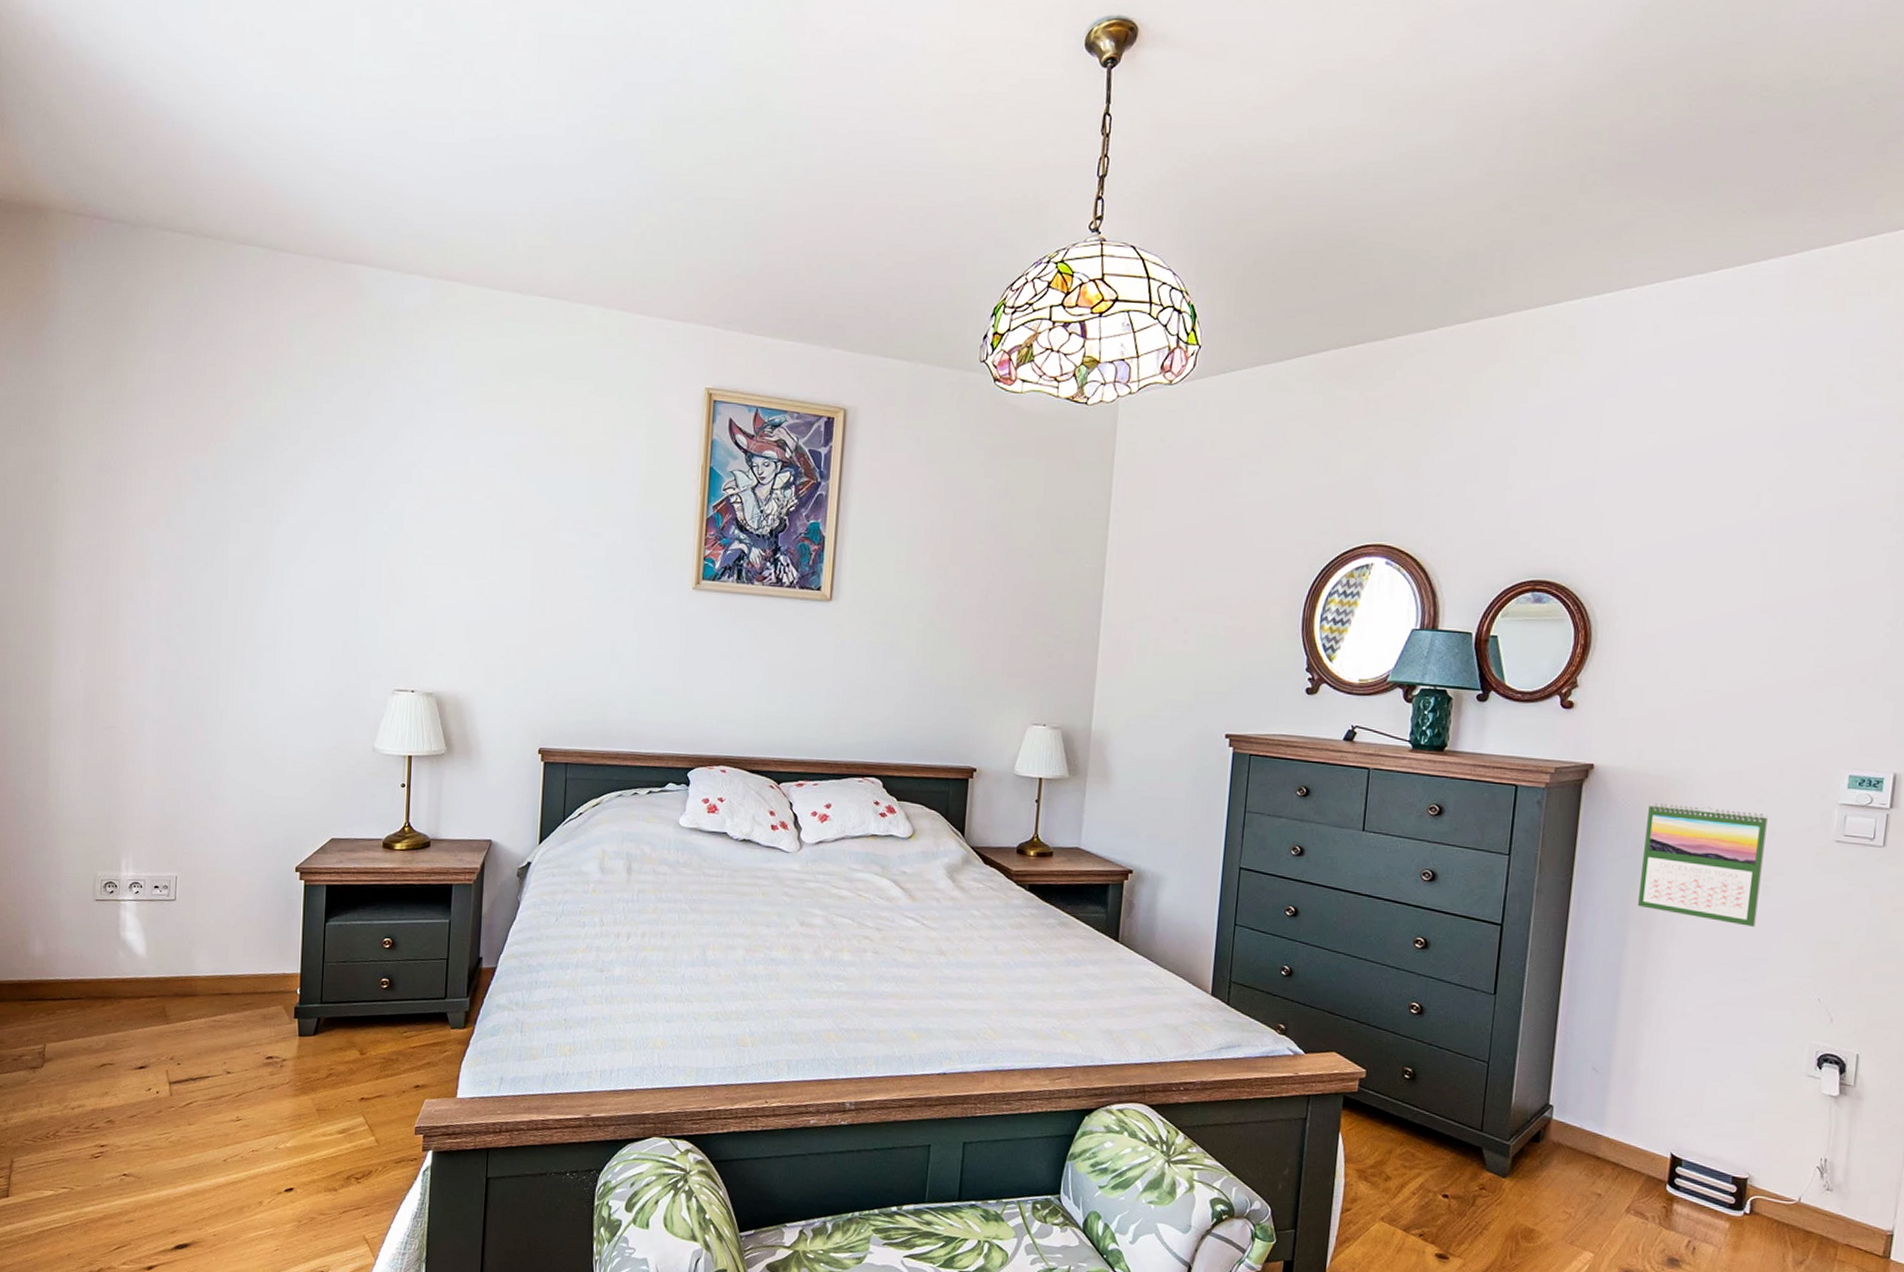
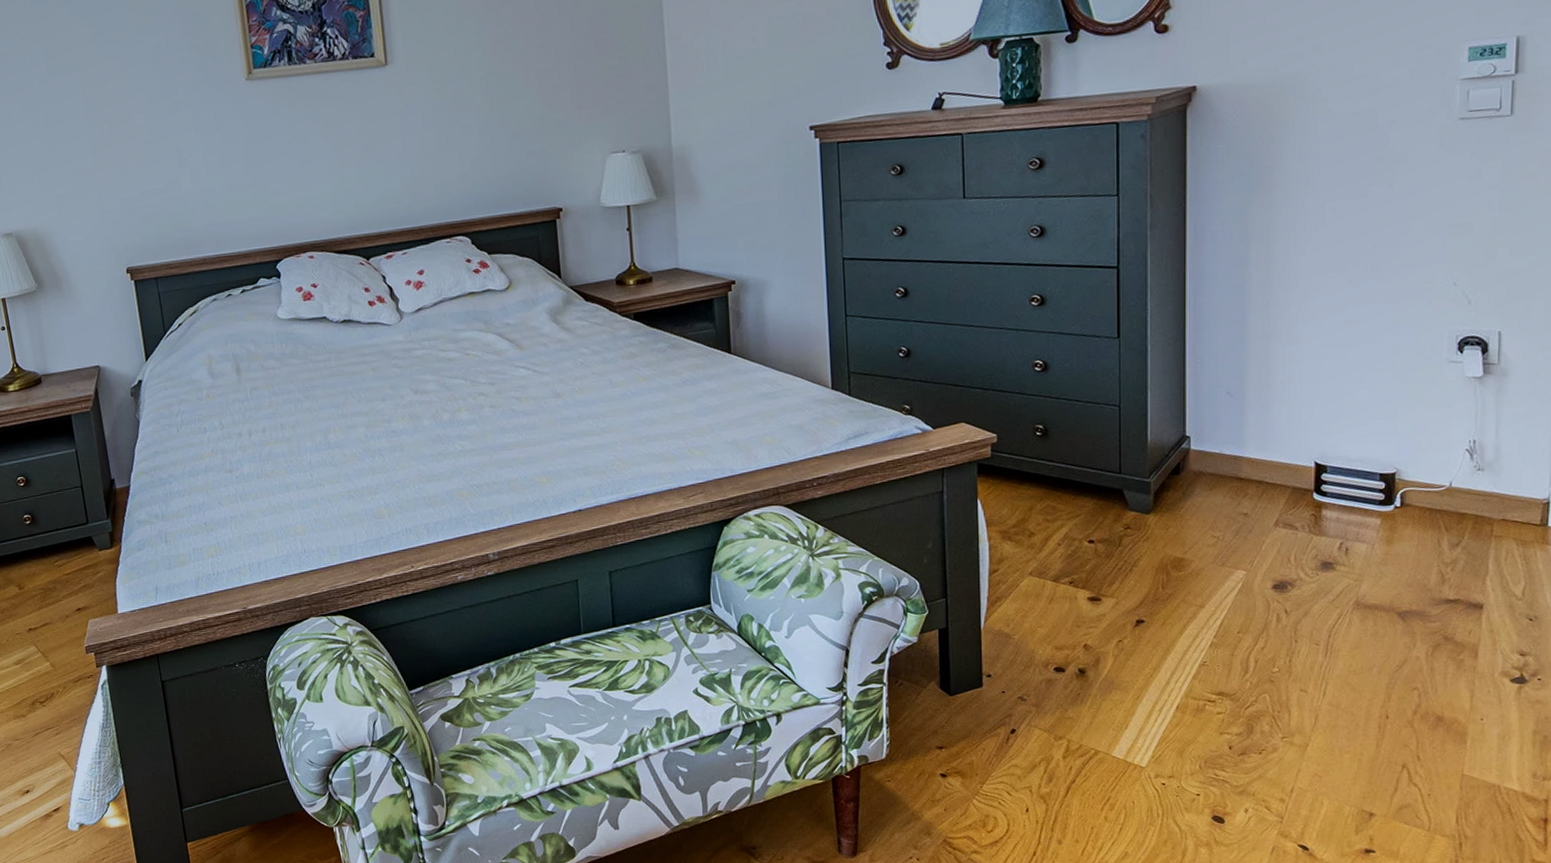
calendar: present [1638,803,1768,927] -> none [1257,104,1386,224]

